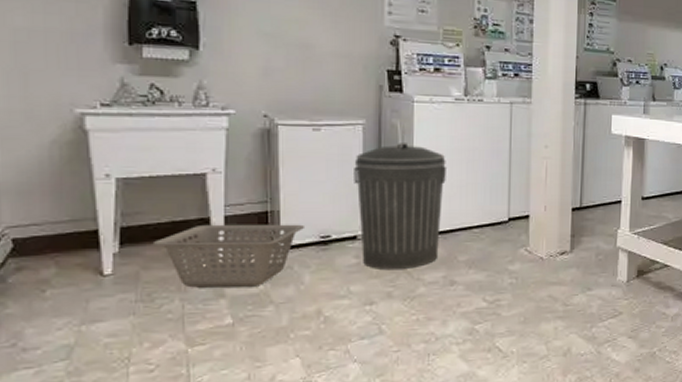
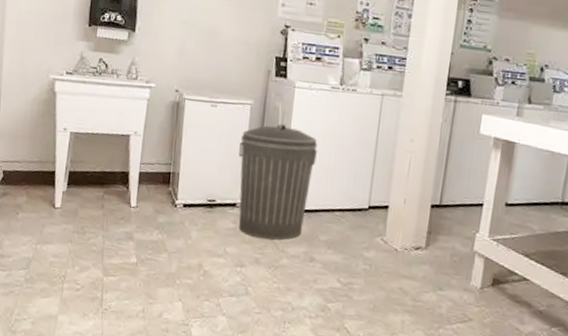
laundry basket: present [152,224,306,288] -> none [88,177,197,235]

